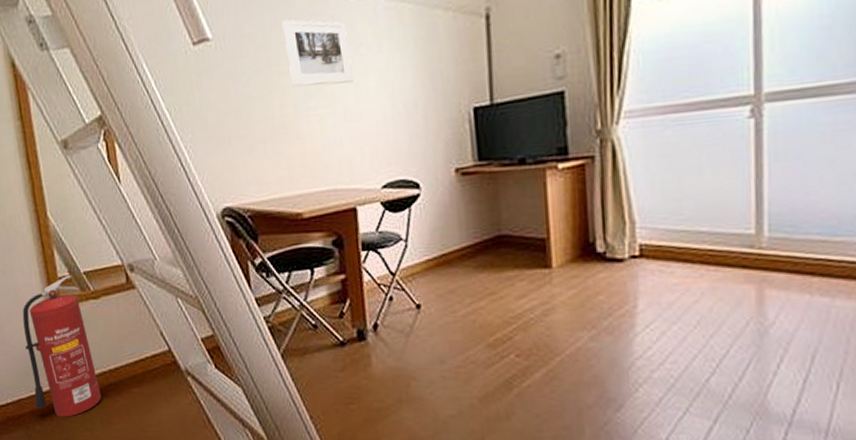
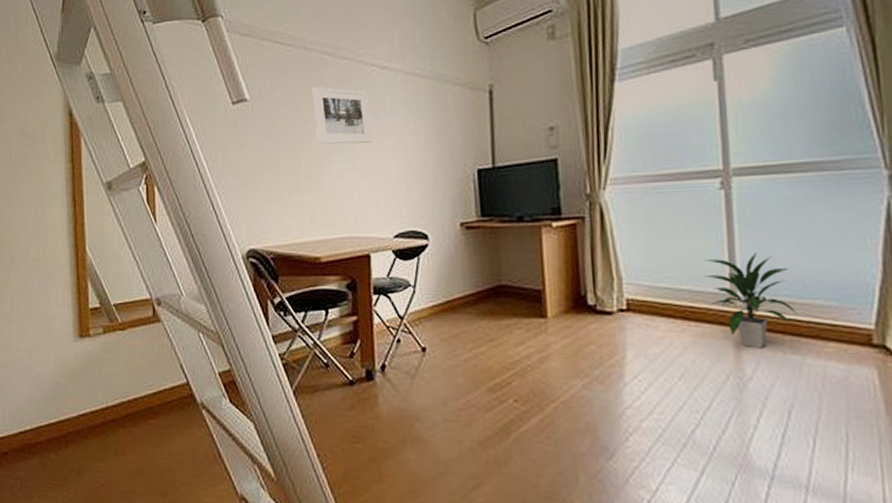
fire extinguisher: present [22,276,102,417] -> none [50,307,118,447]
indoor plant: none [727,187,830,292] -> present [704,252,798,349]

